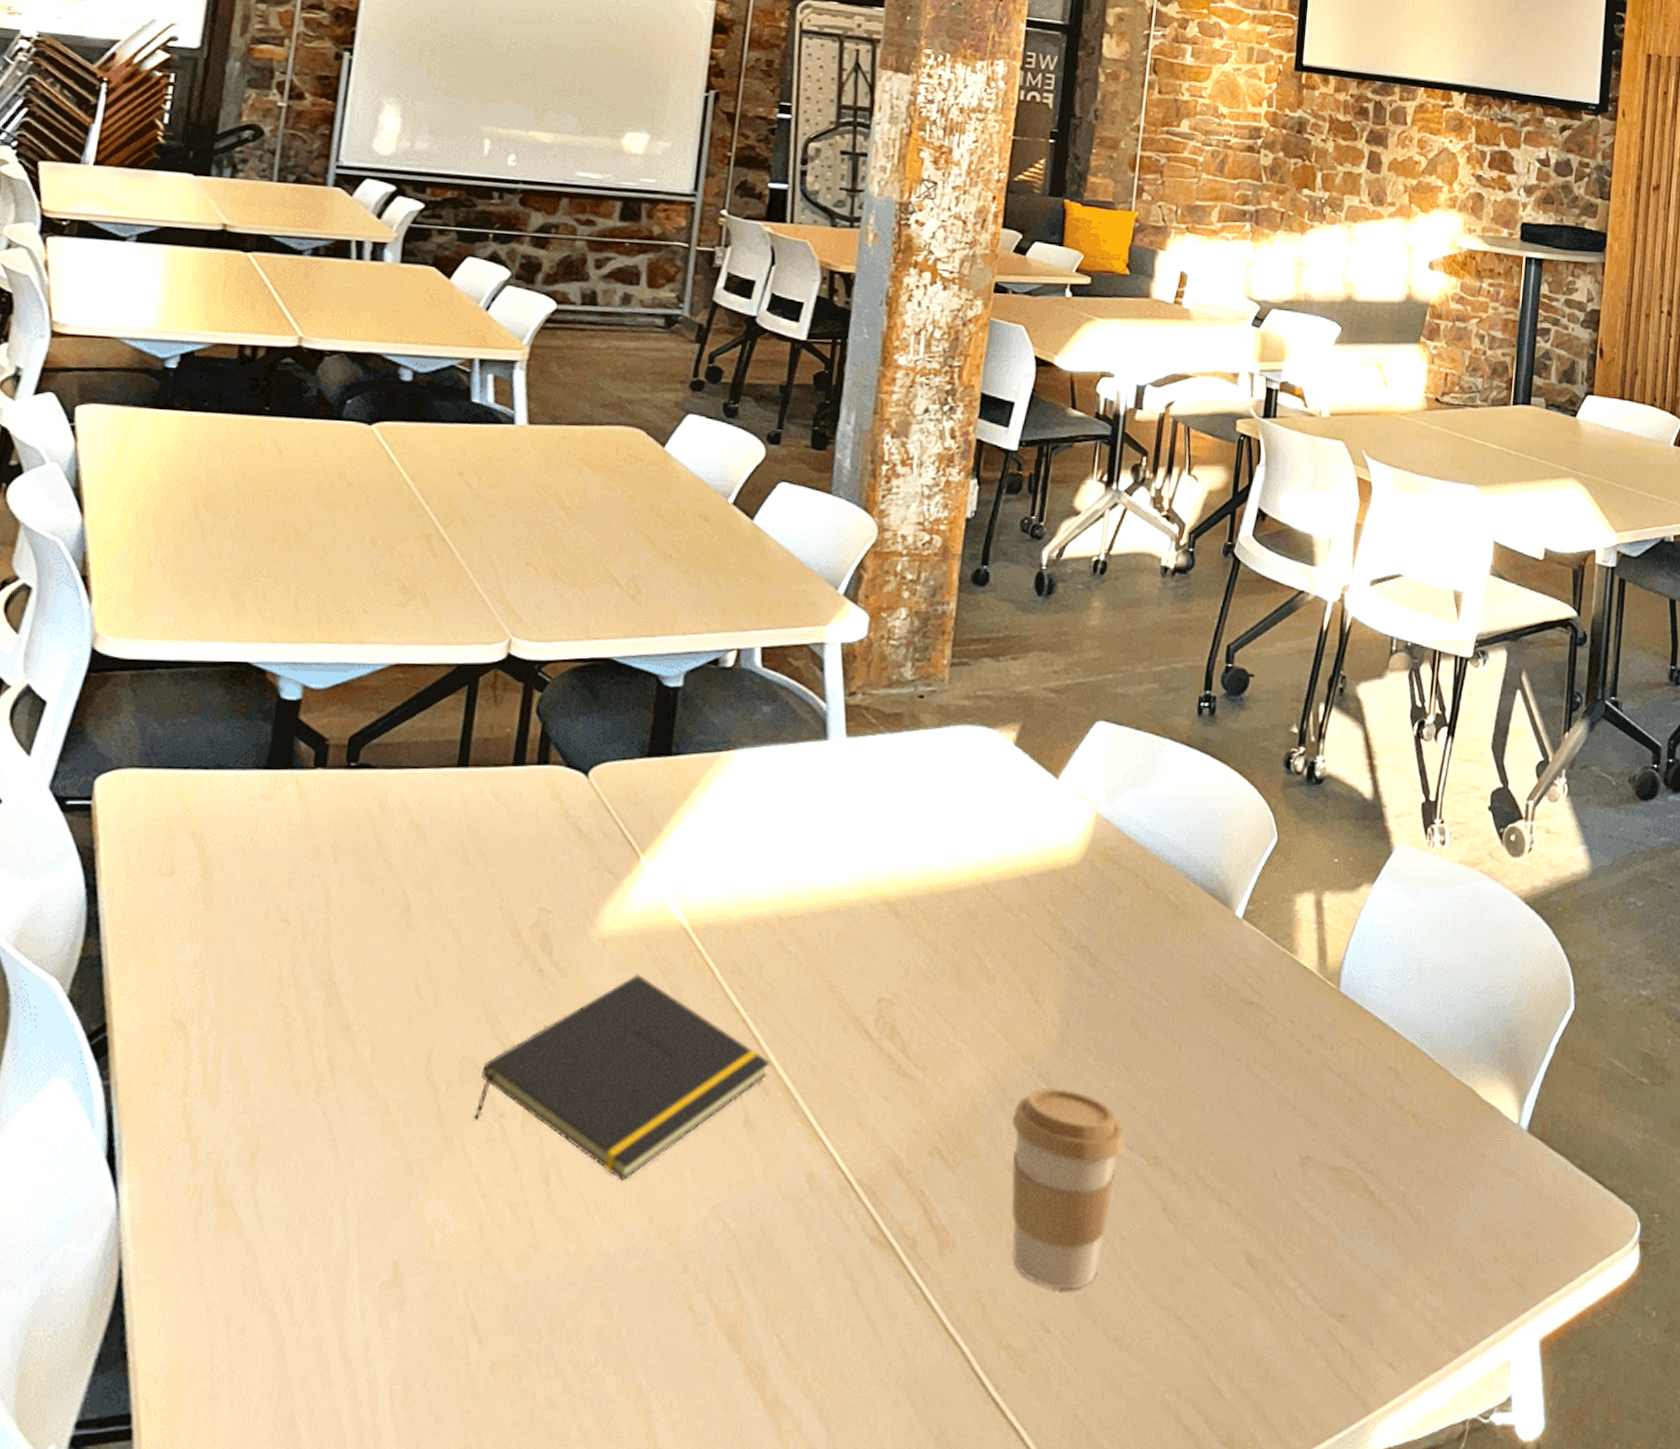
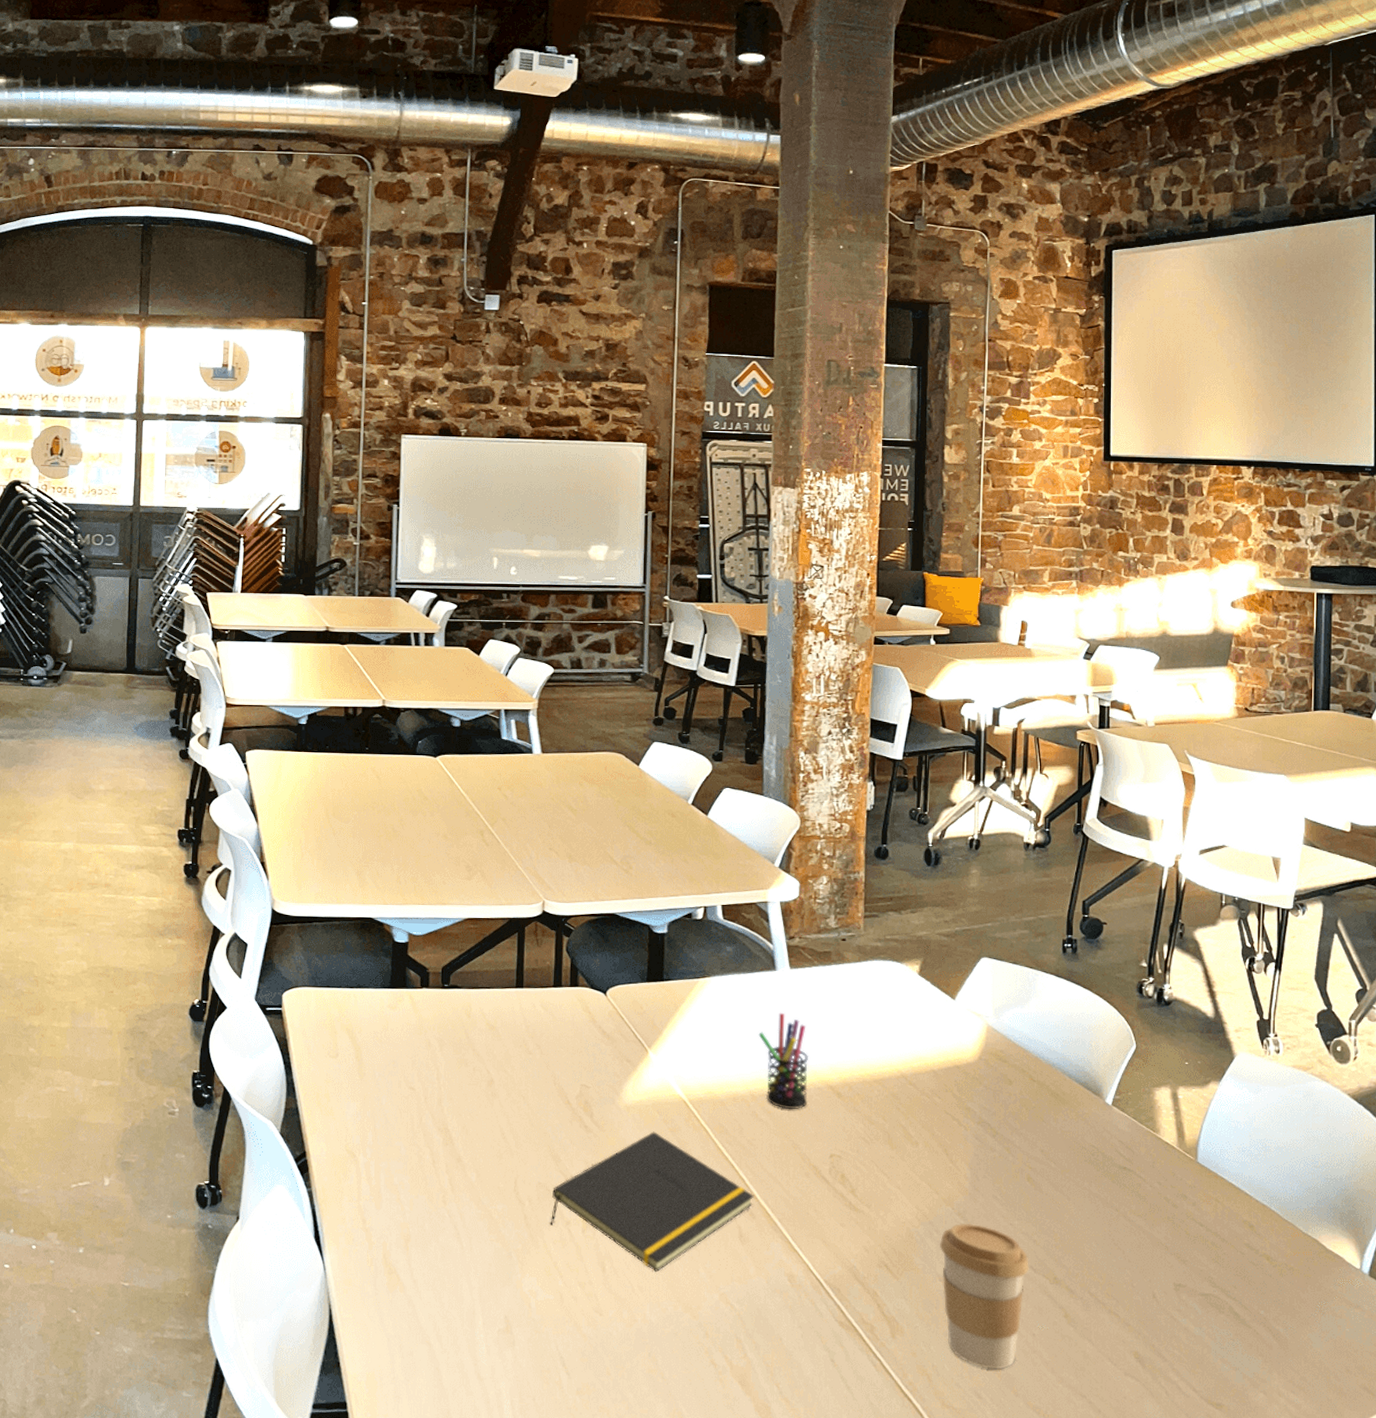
pen holder: none [796,799,862,936] -> present [758,1012,808,1109]

